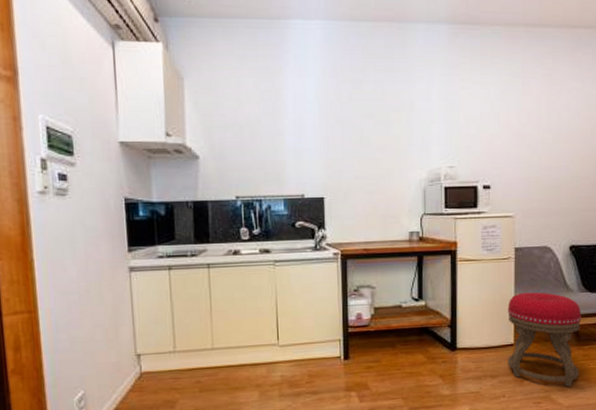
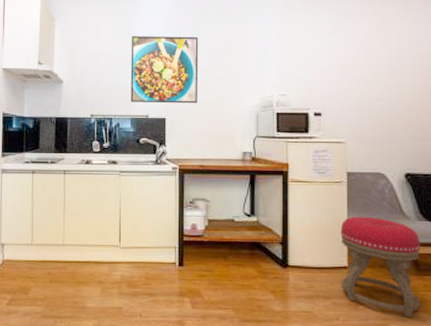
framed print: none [279,99,360,181] -> present [130,35,199,104]

